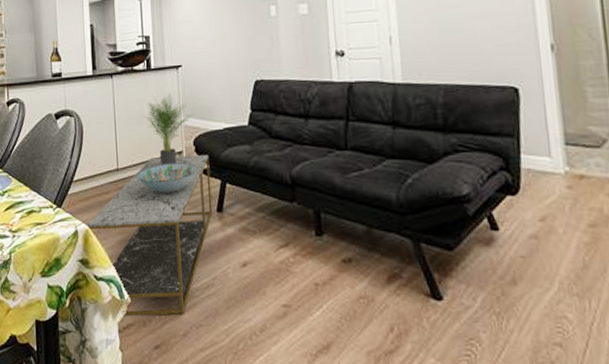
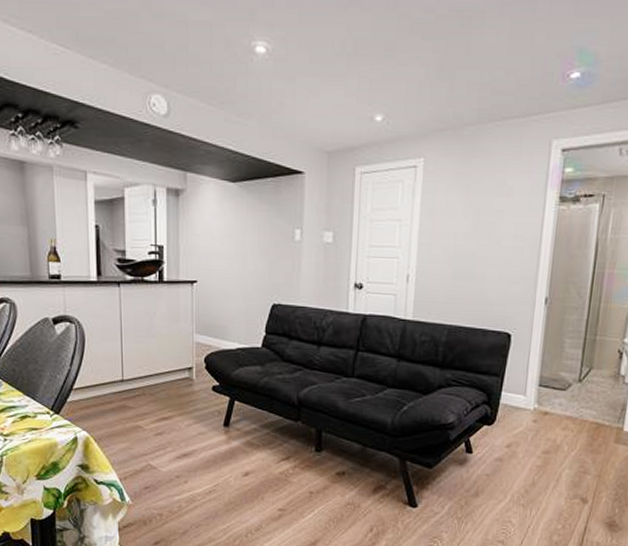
coffee table: present [87,155,213,317] -> none [88,371,220,517]
decorative bowl: present [137,162,198,193] -> none [144,377,207,407]
potted plant: present [144,93,195,166] -> none [154,308,207,380]

